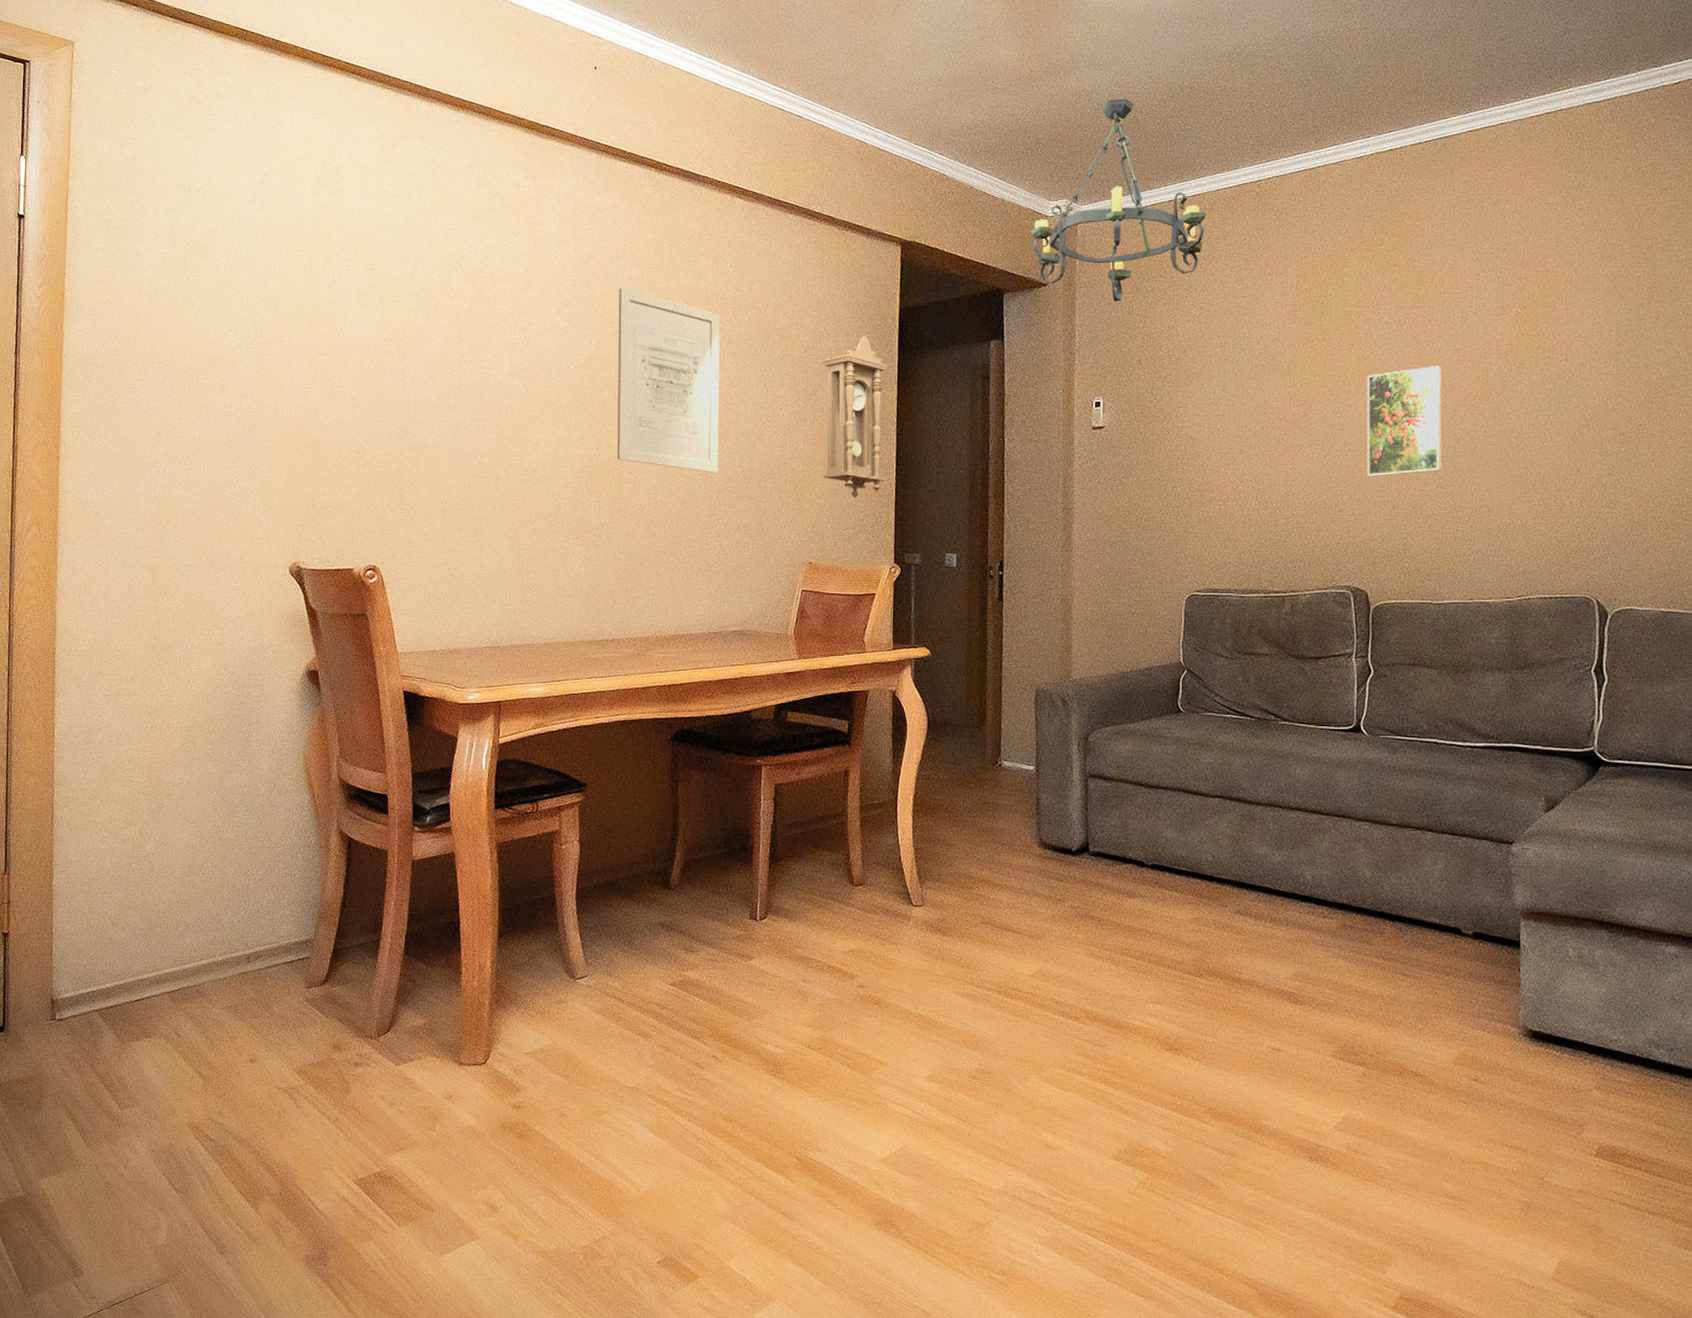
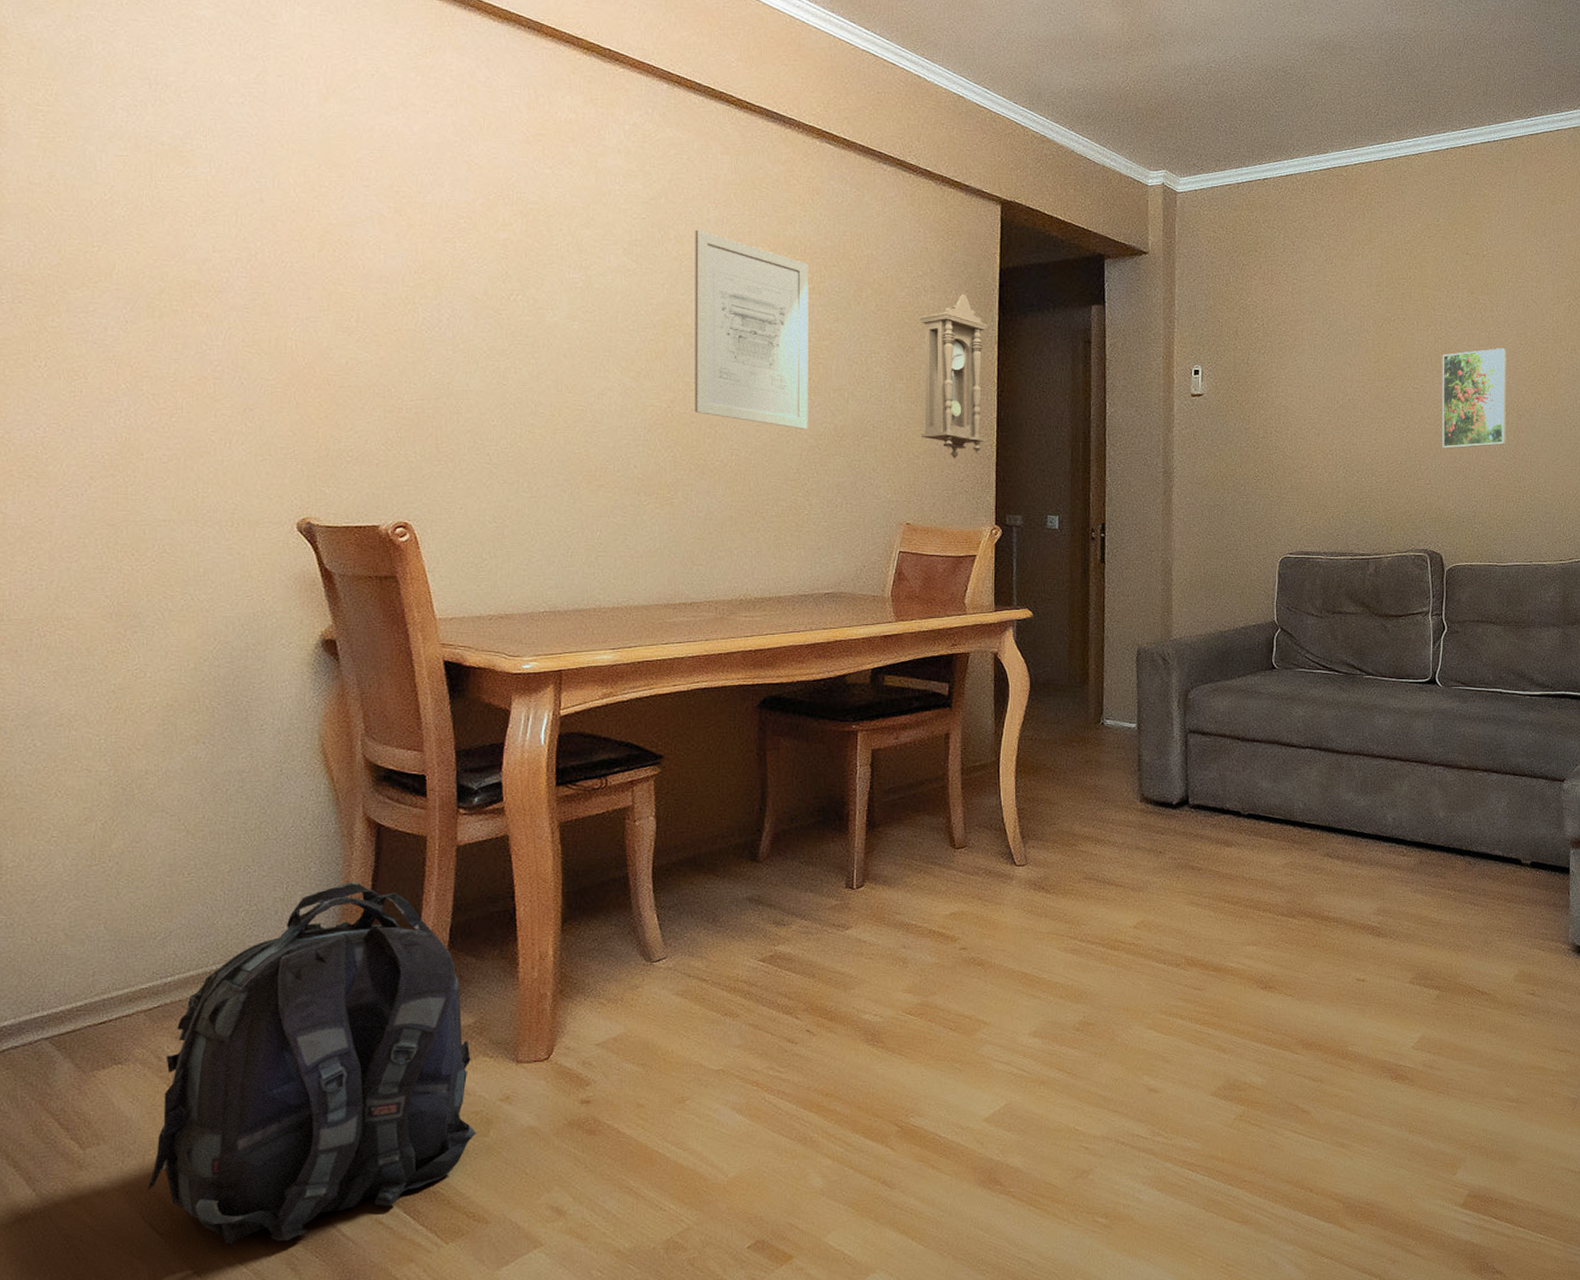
backpack: none [168,888,425,1209] -> present [147,882,476,1246]
chandelier: present [1030,98,1206,302] -> none [1131,75,1298,274]

